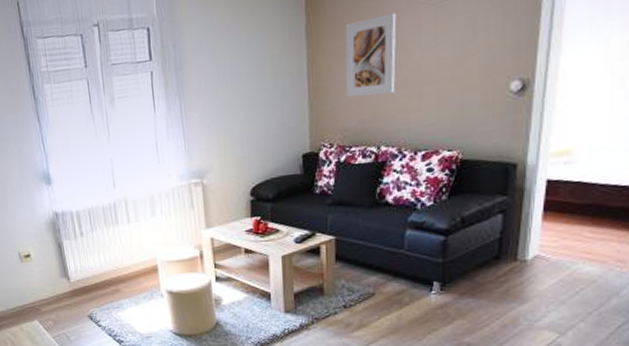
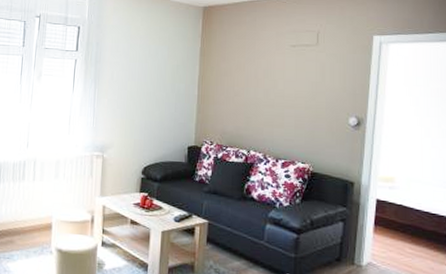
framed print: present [345,13,397,97] -> none [227,51,268,110]

